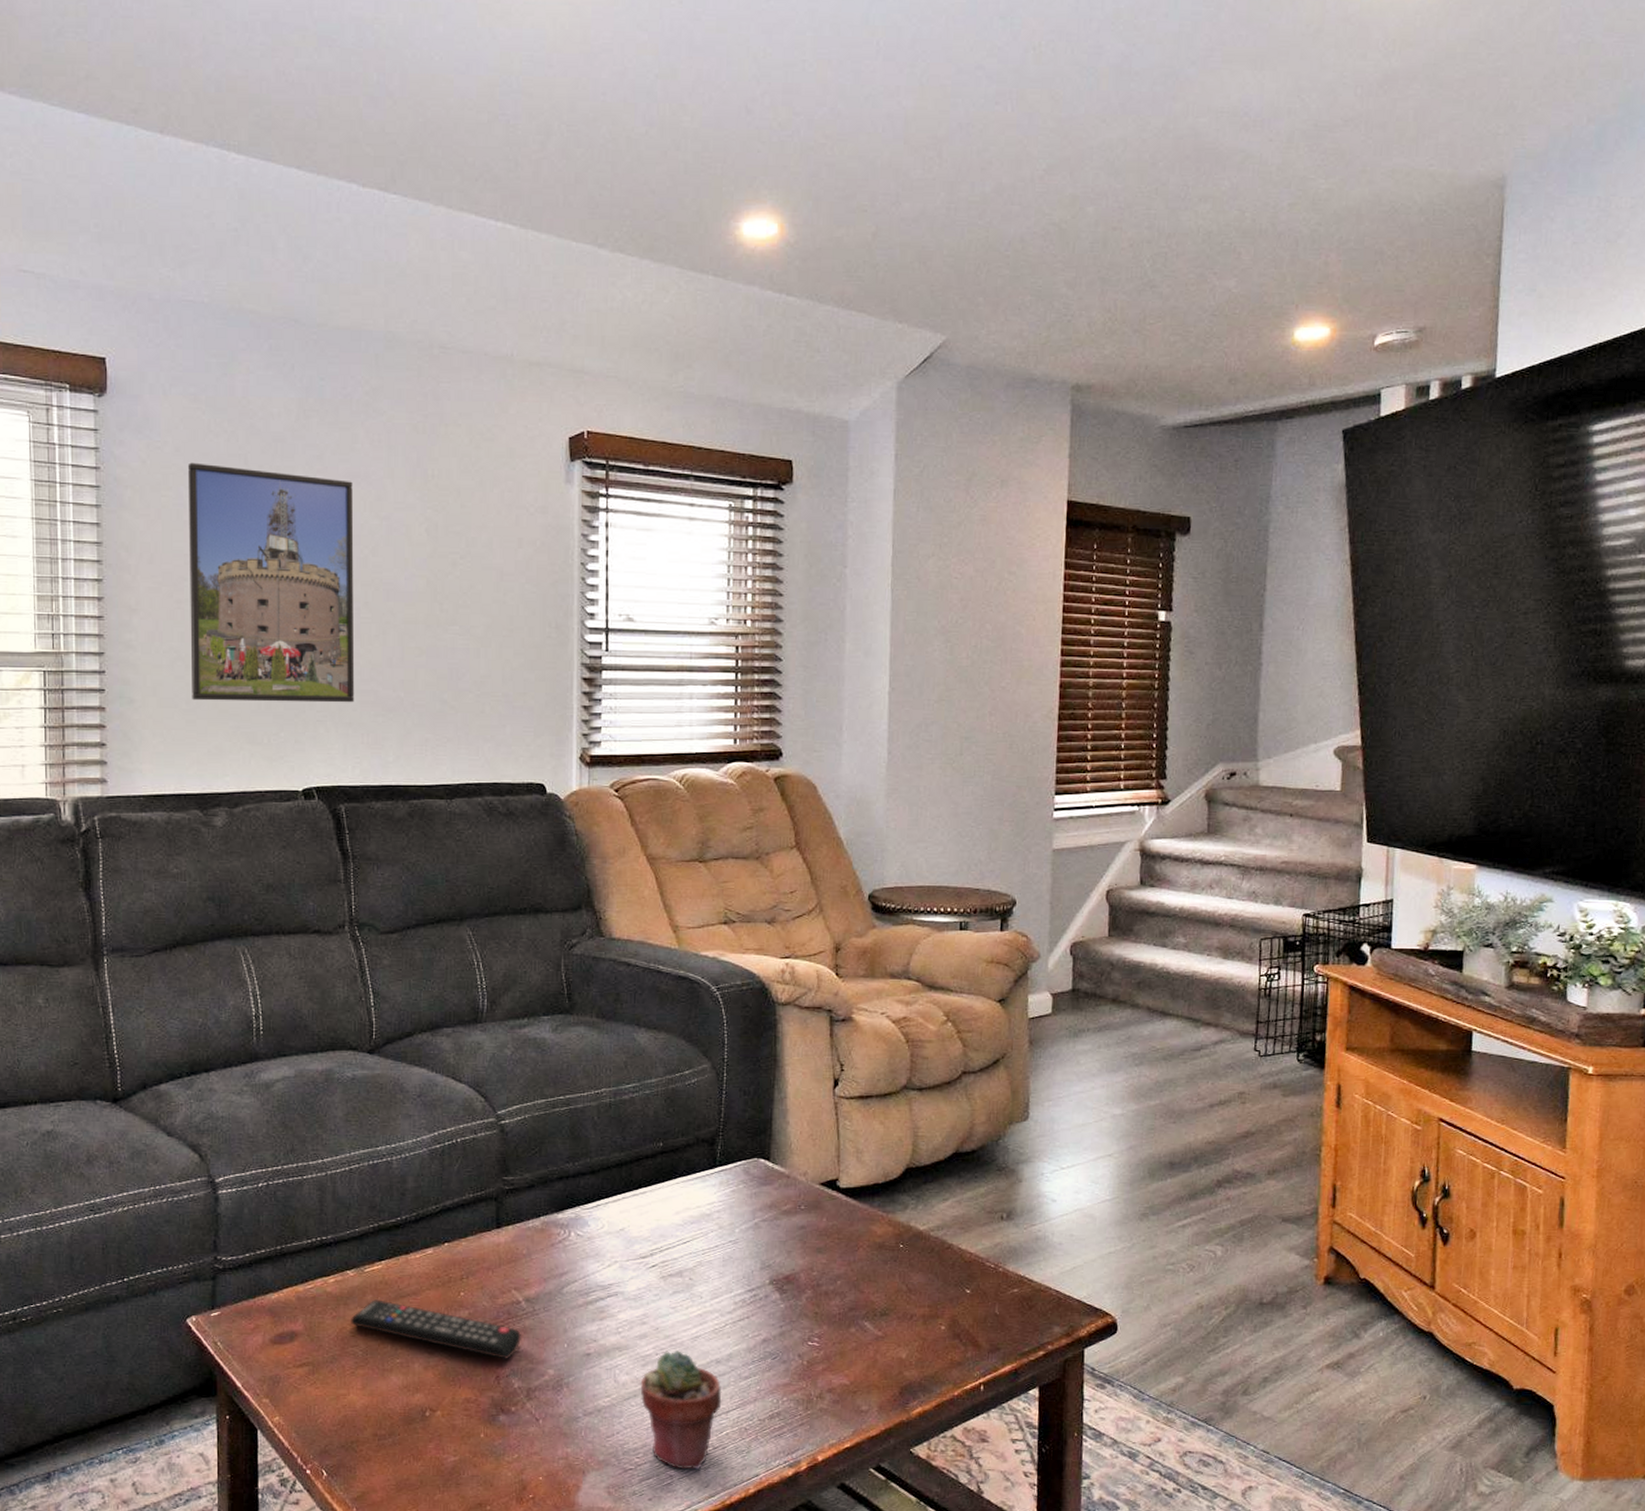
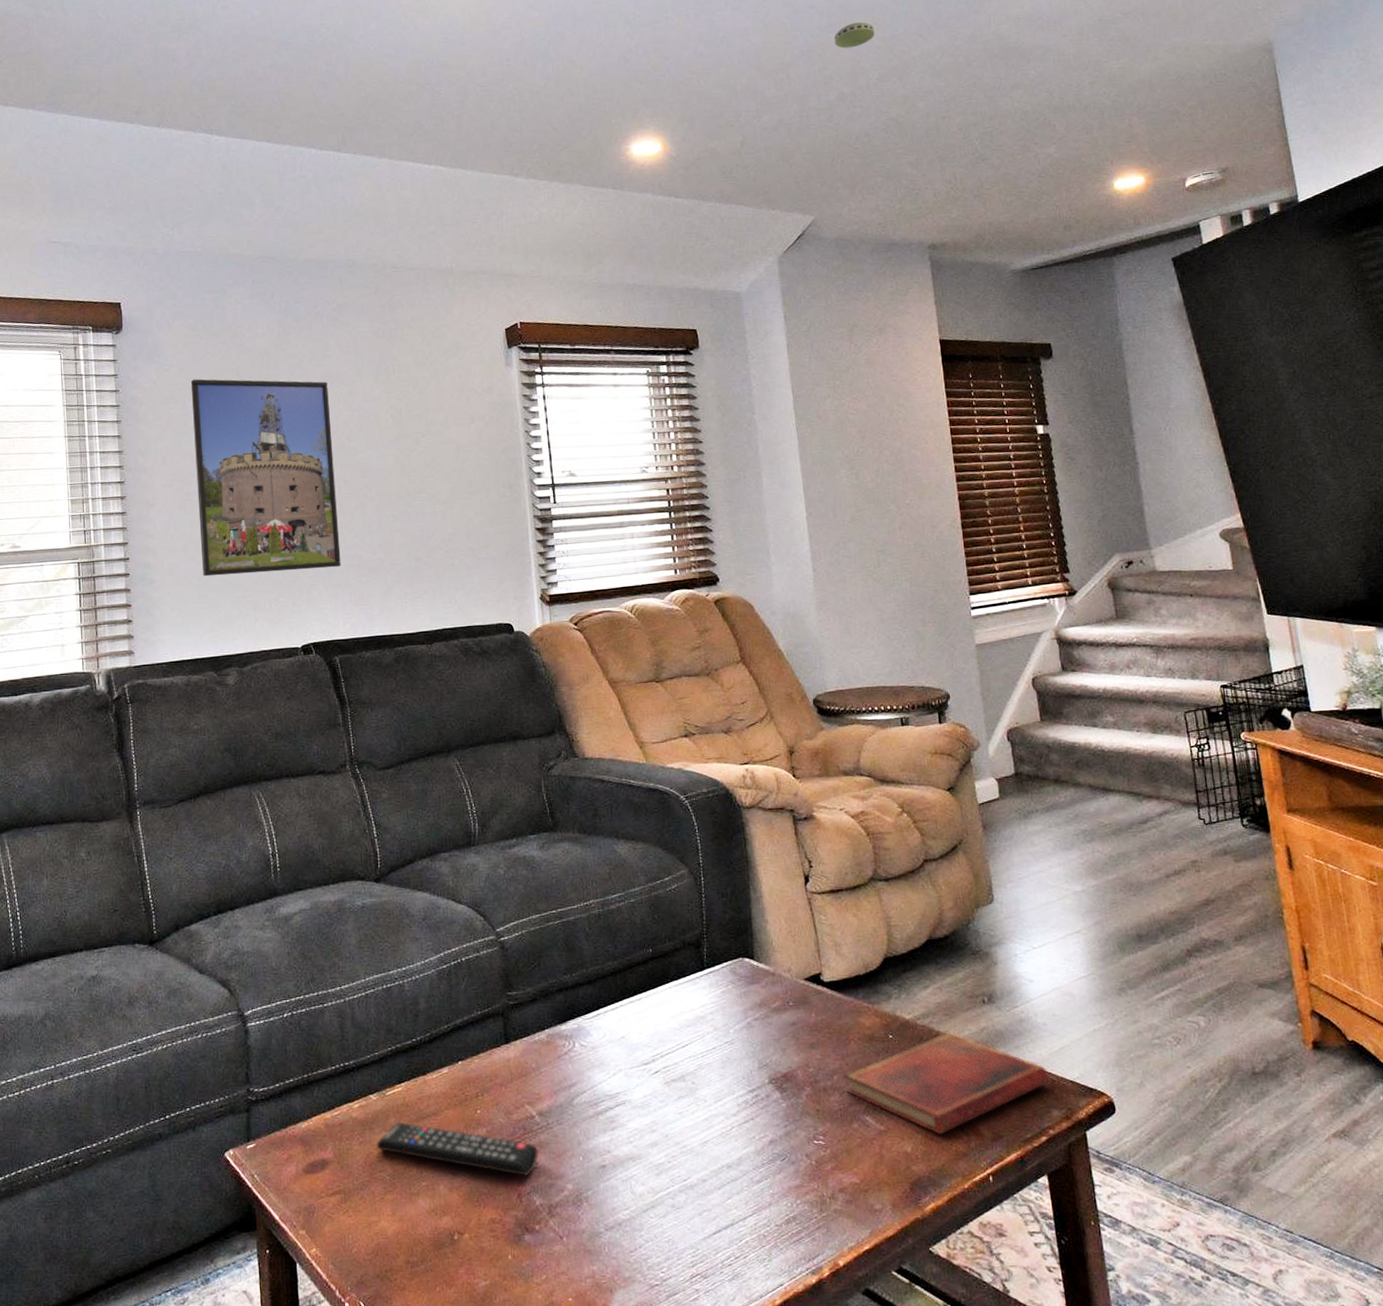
potted succulent: present [640,1350,722,1470] -> none [656,1157,738,1282]
diary: none [847,1245,1057,1344] -> present [843,1032,1049,1135]
smoke detector: none [1000,94,1051,127] -> present [833,22,875,49]

